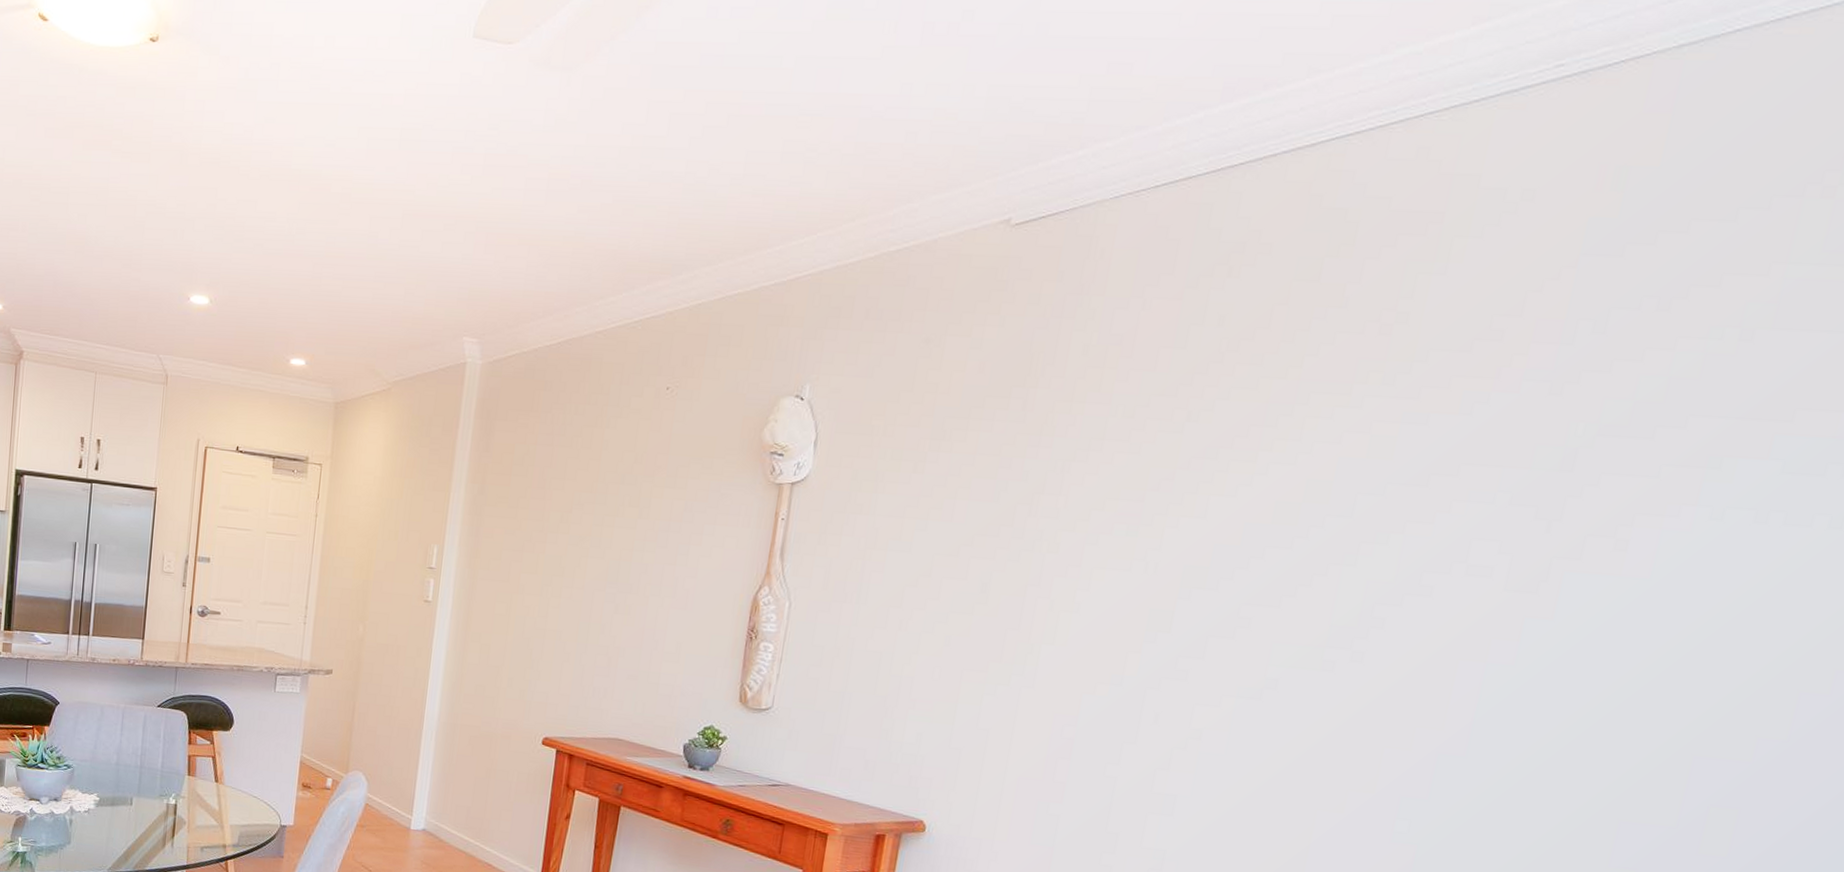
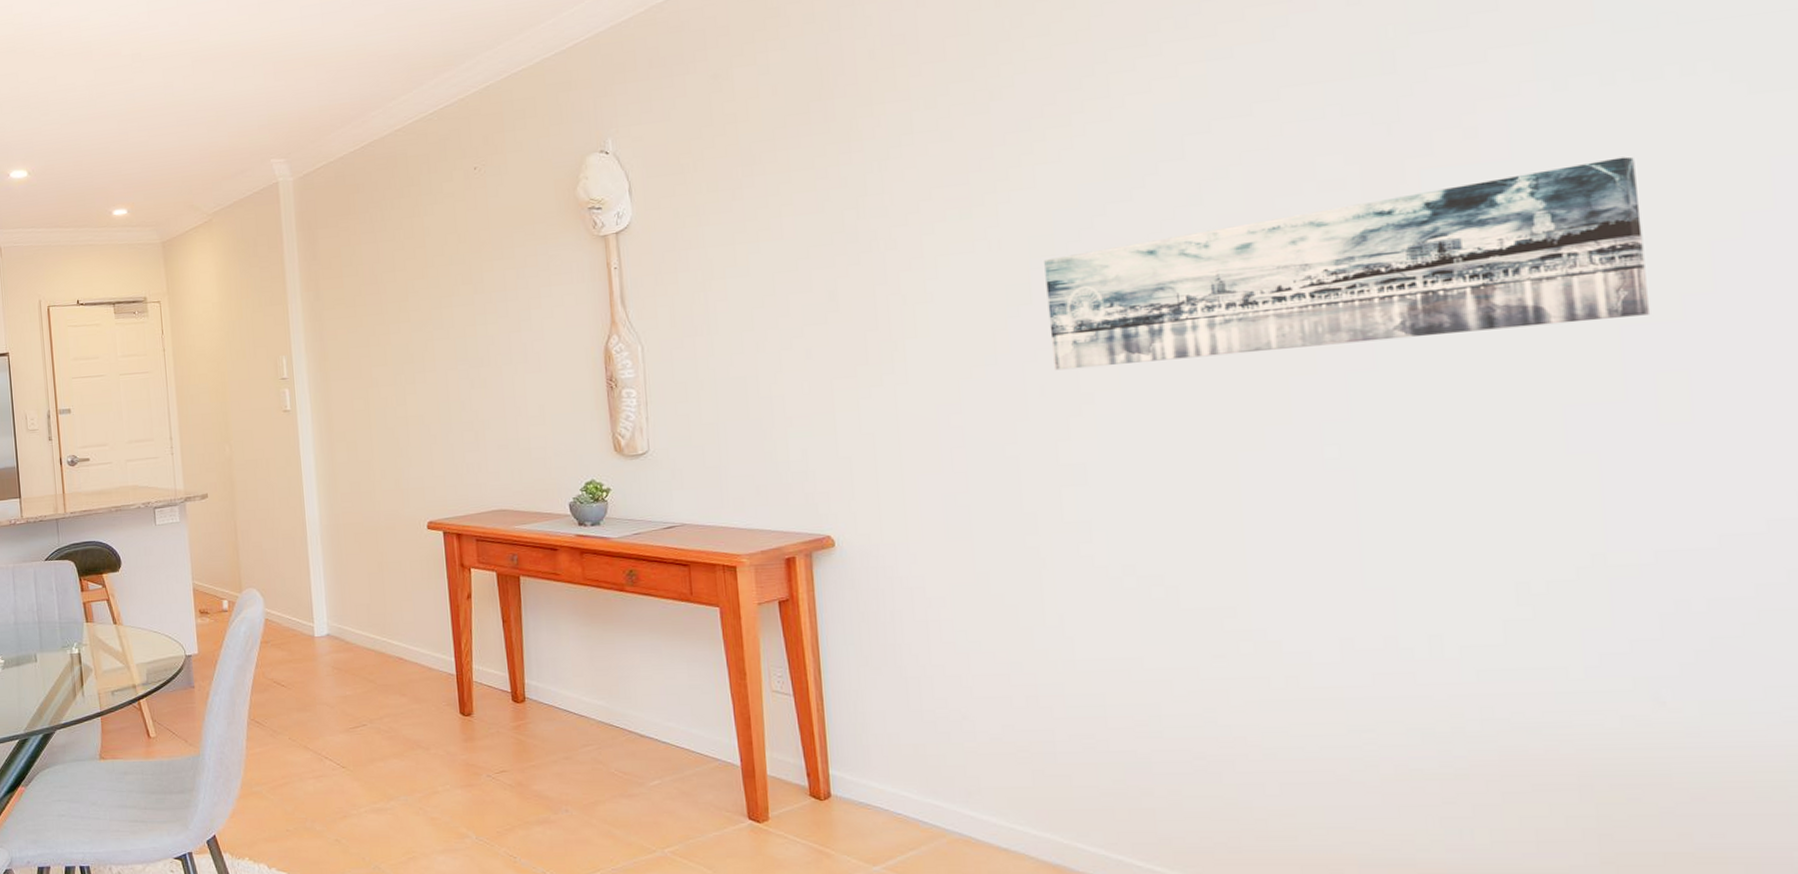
wall art: none [1173,591,1760,751] -> present [1044,156,1651,371]

